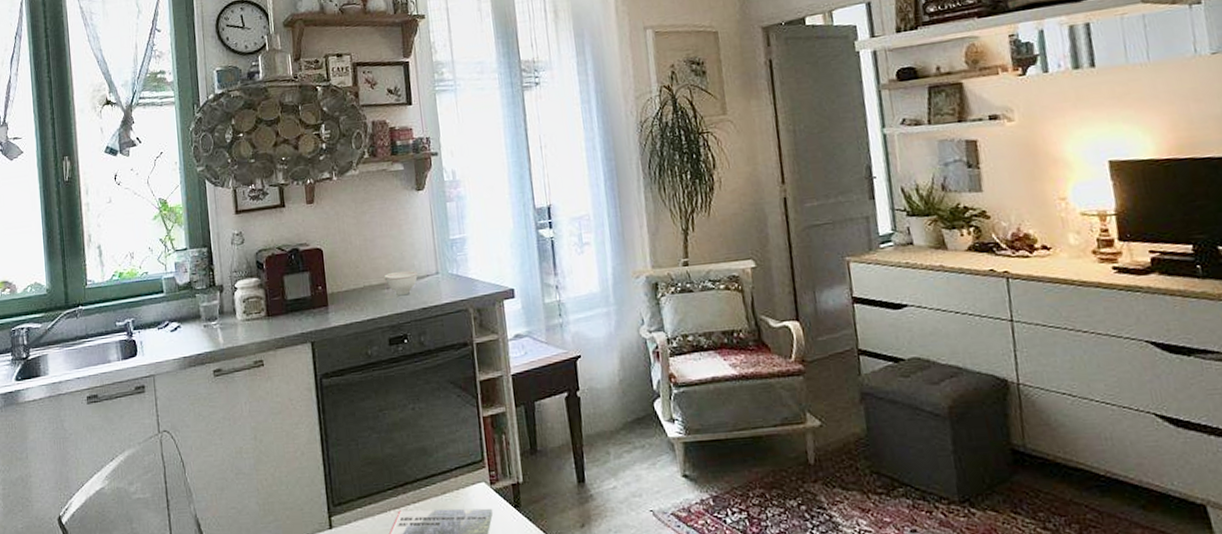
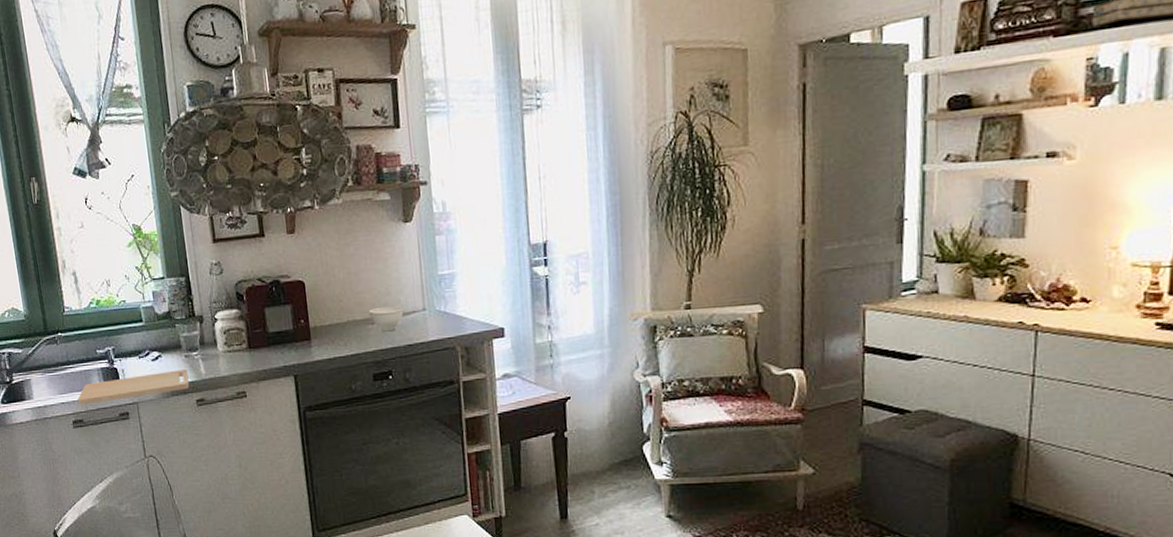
cutting board: none [93,339,207,380] -> present [77,369,190,405]

